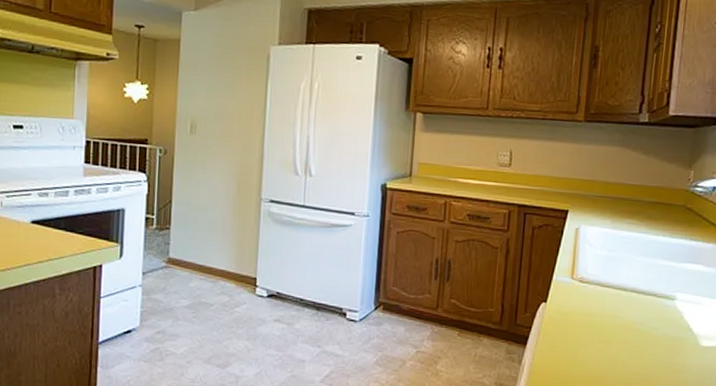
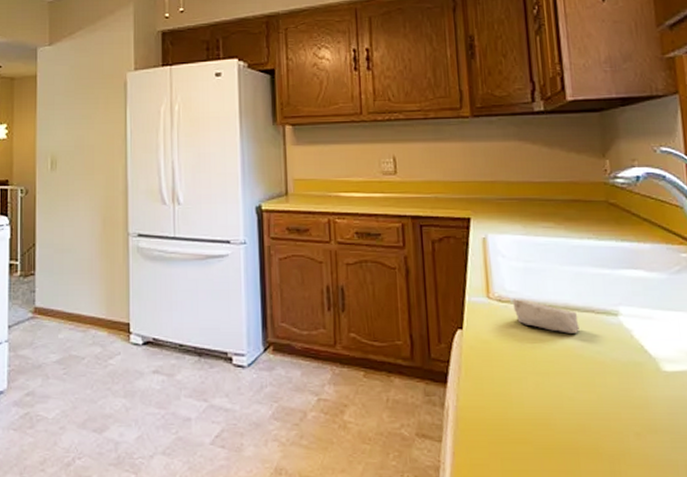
soap bar: none [591,281,643,312] -> present [513,299,579,334]

